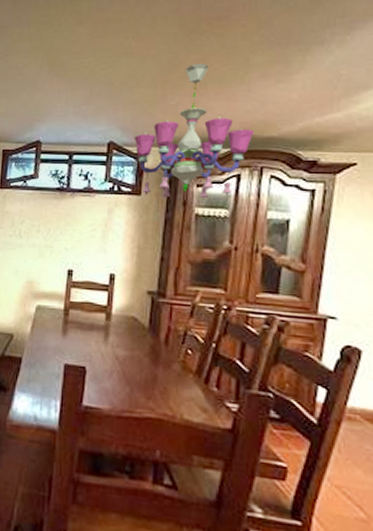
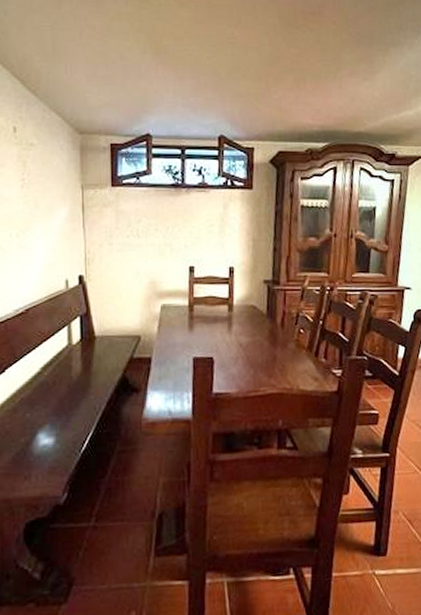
chandelier: present [134,63,253,200] -> none [242,57,346,192]

